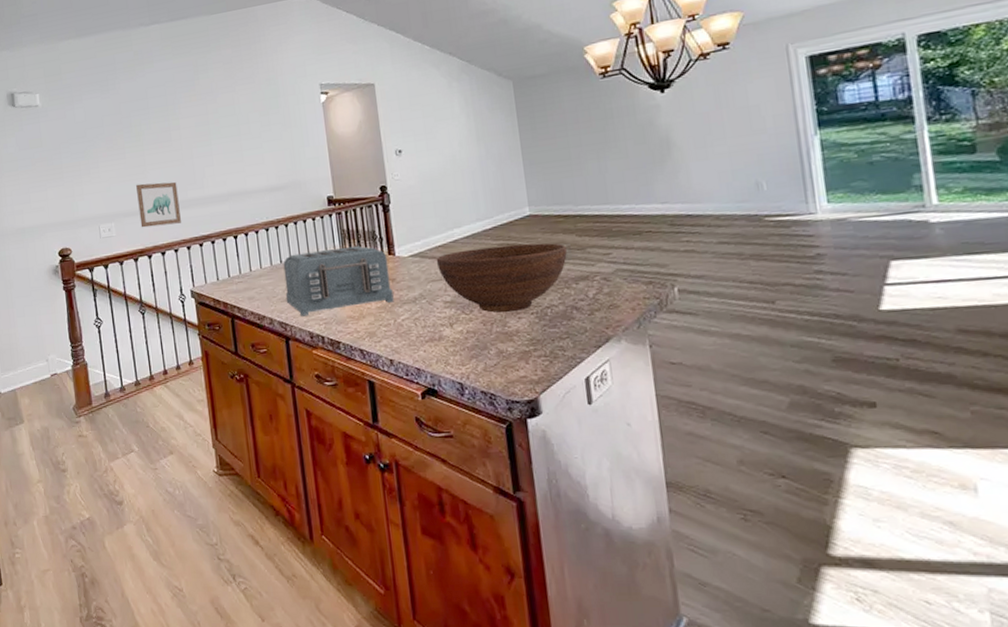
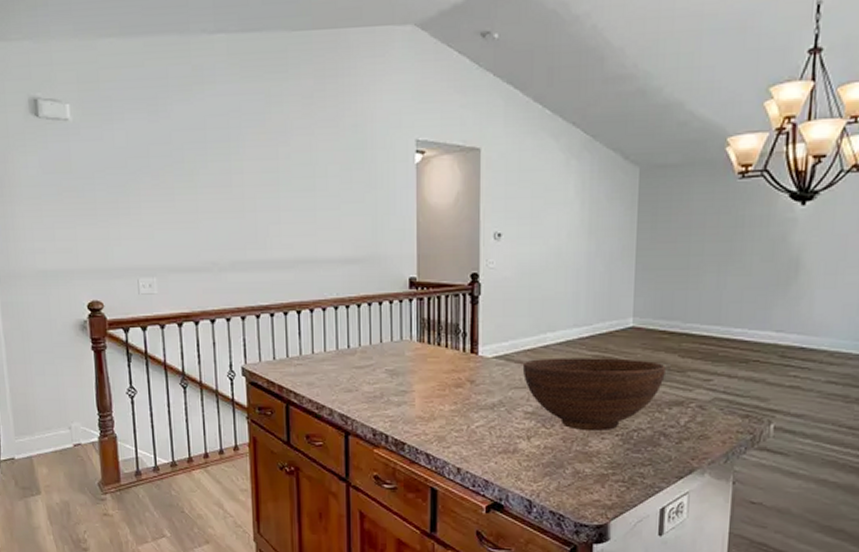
wall art: present [136,181,181,228] -> none [185,234,236,288]
toaster: present [283,245,394,317] -> none [350,338,470,411]

